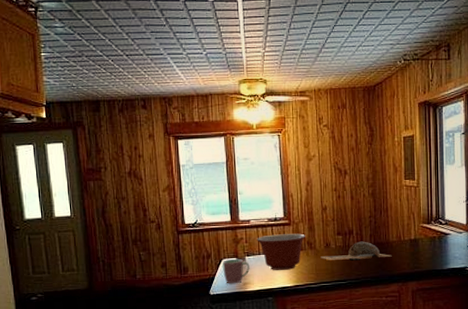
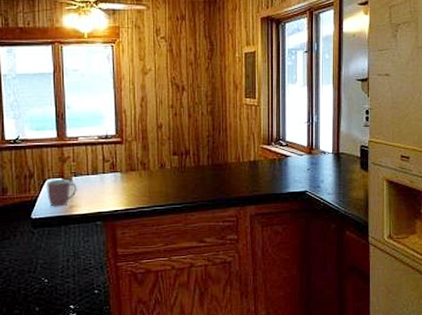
mixing bowl: present [257,233,305,271] -> none [85,153,138,193]
chopping board: present [321,241,392,262] -> none [154,162,230,184]

